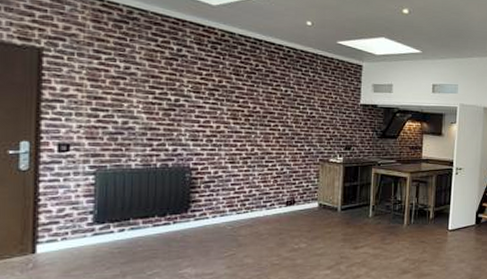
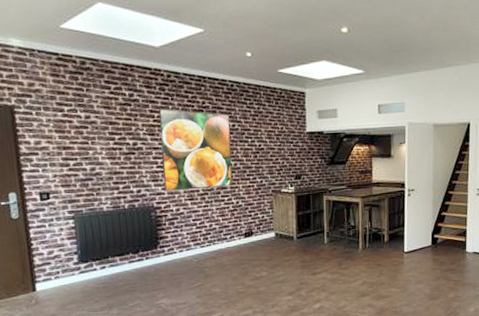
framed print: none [203,66,283,153] -> present [159,108,233,192]

